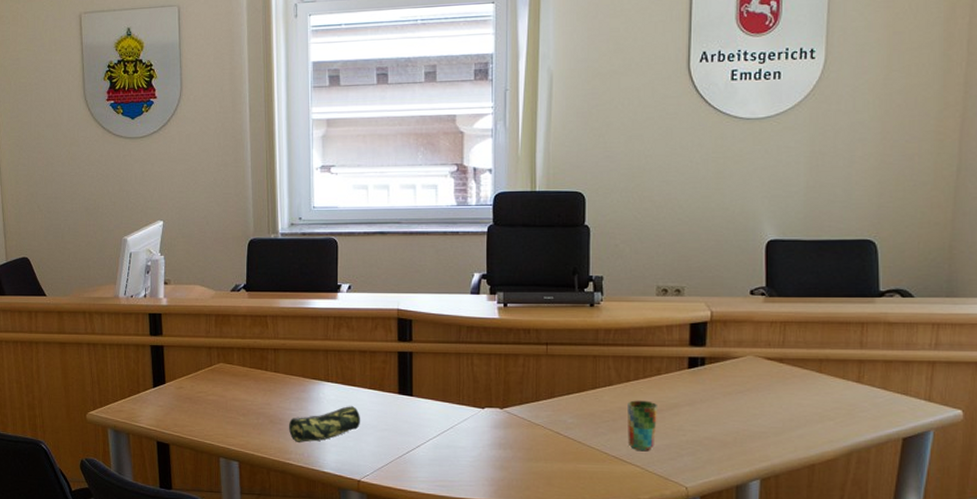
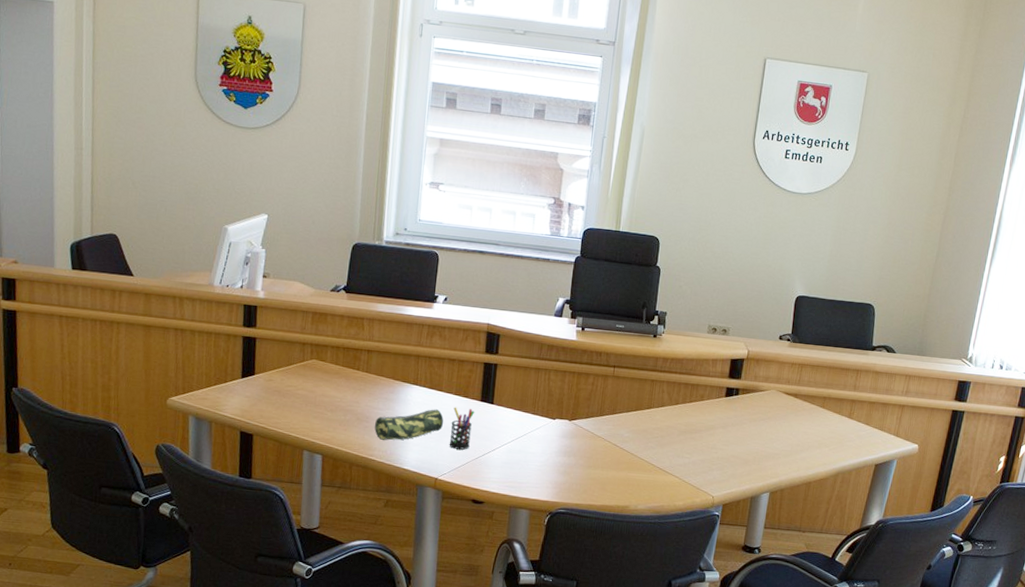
pen holder: none [369,402,394,448] -> present [449,407,475,450]
cup: present [628,400,657,452] -> none [671,420,698,465]

